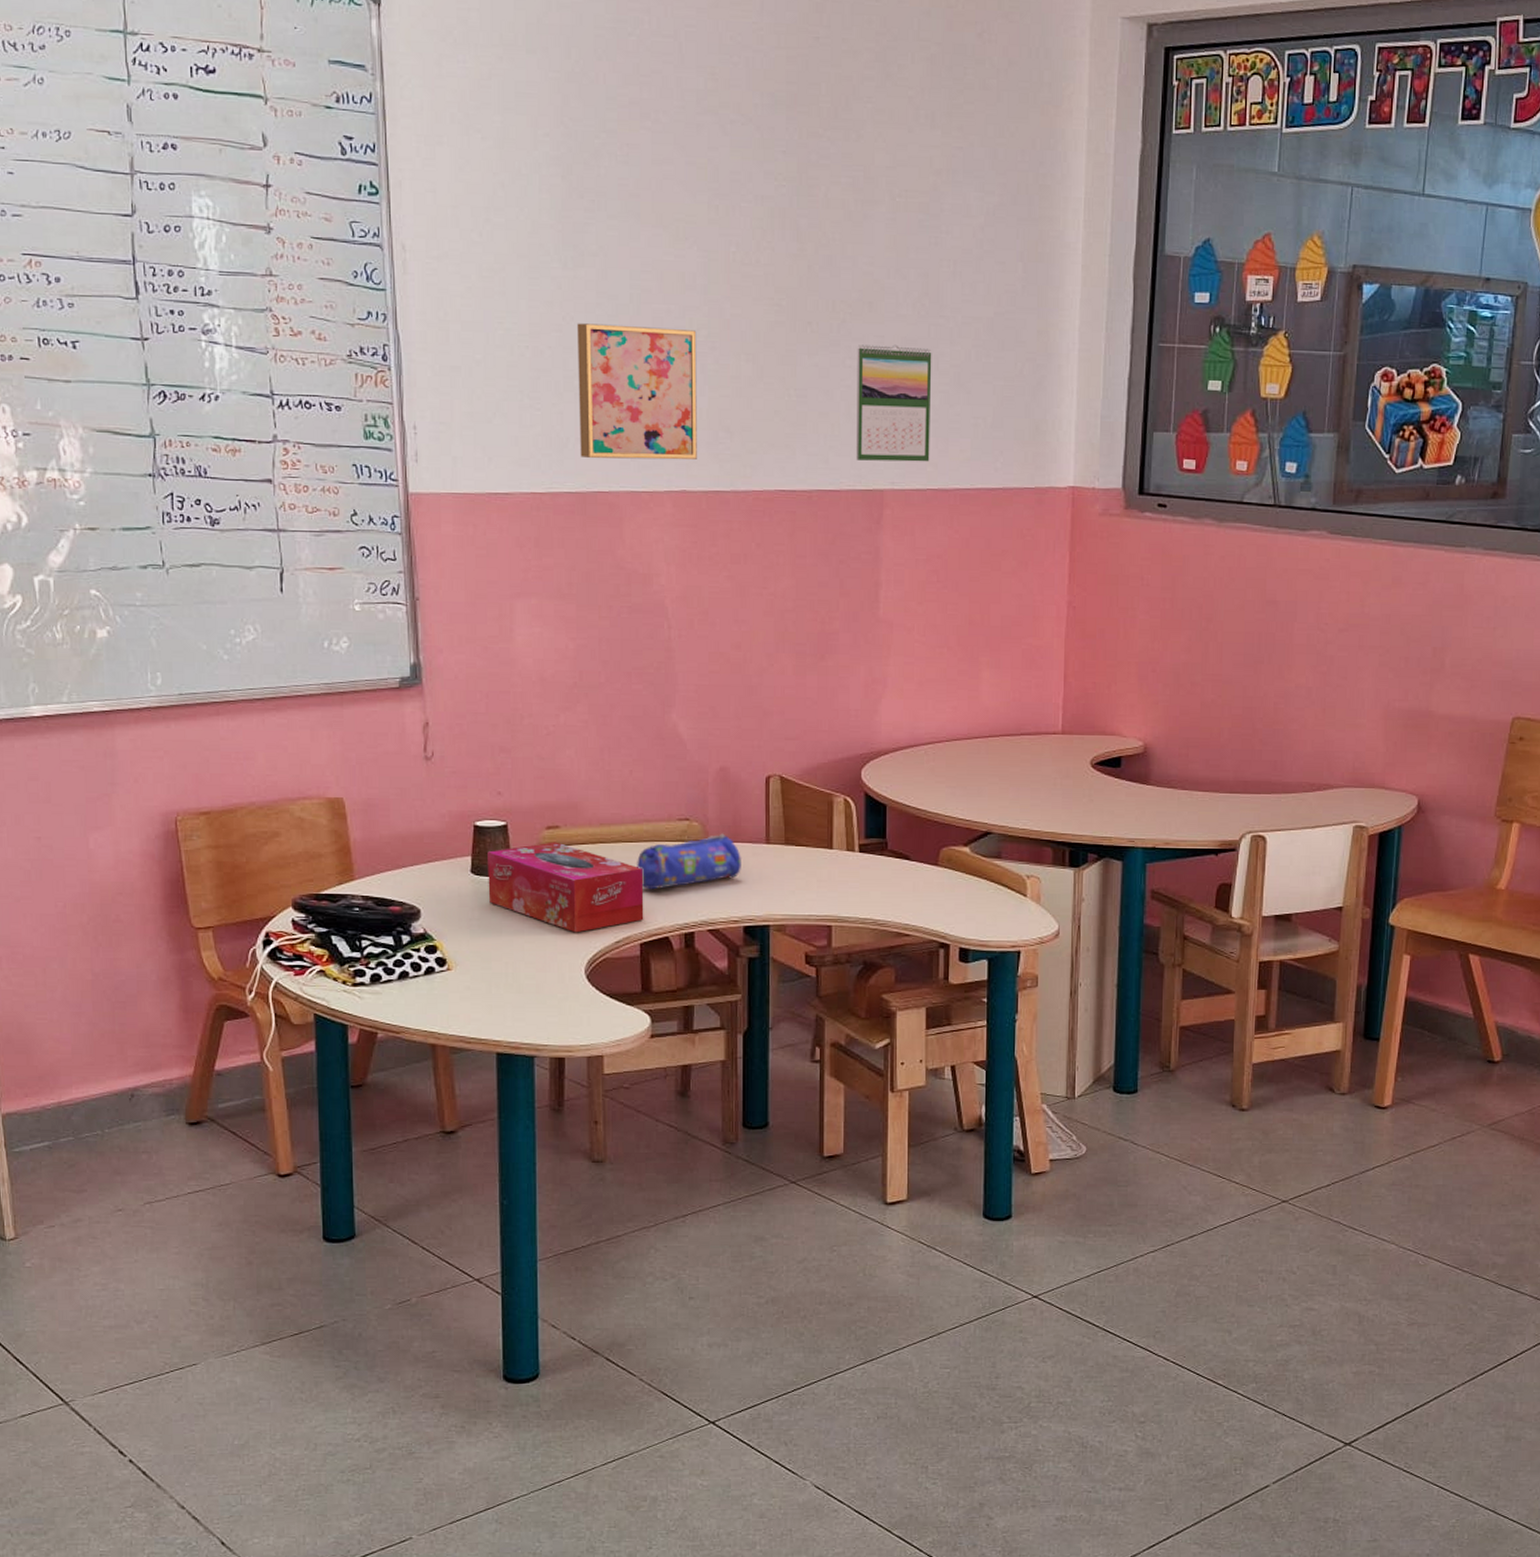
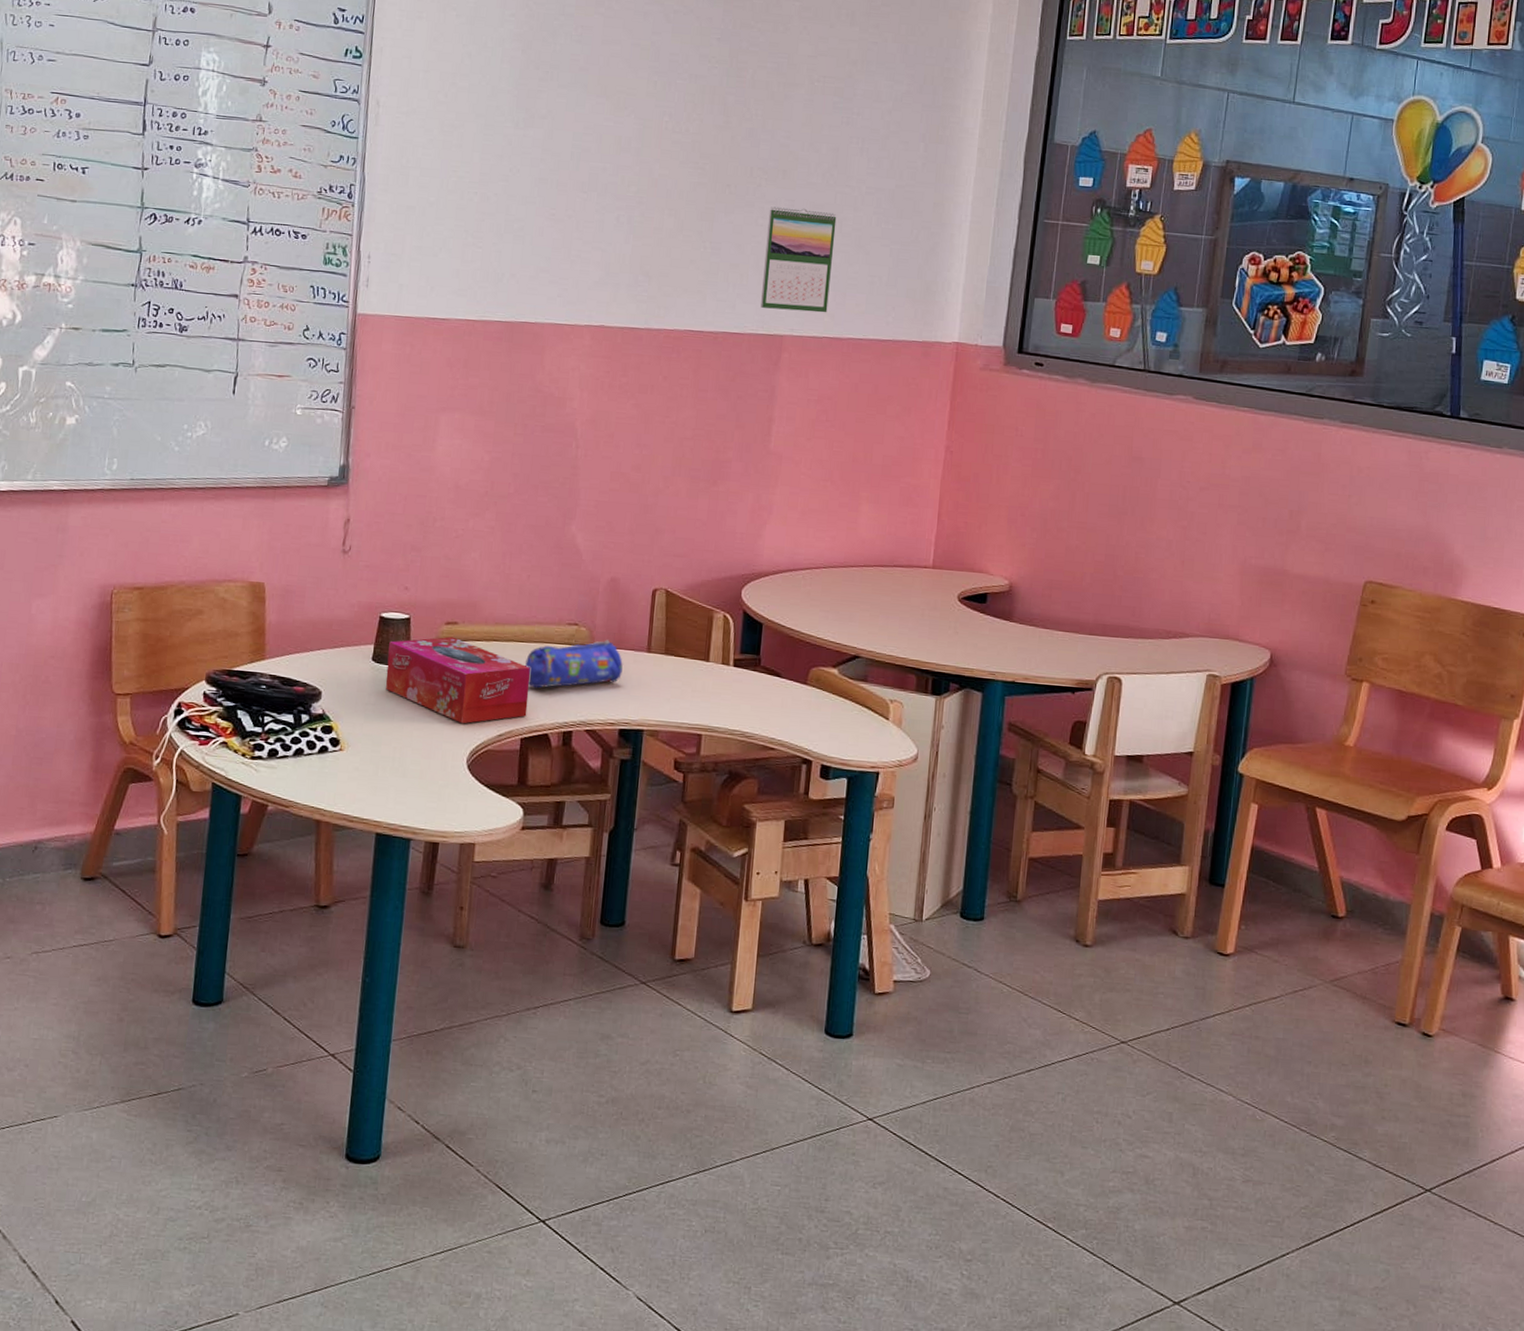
wall art: present [576,323,697,460] -> none [513,175,627,299]

